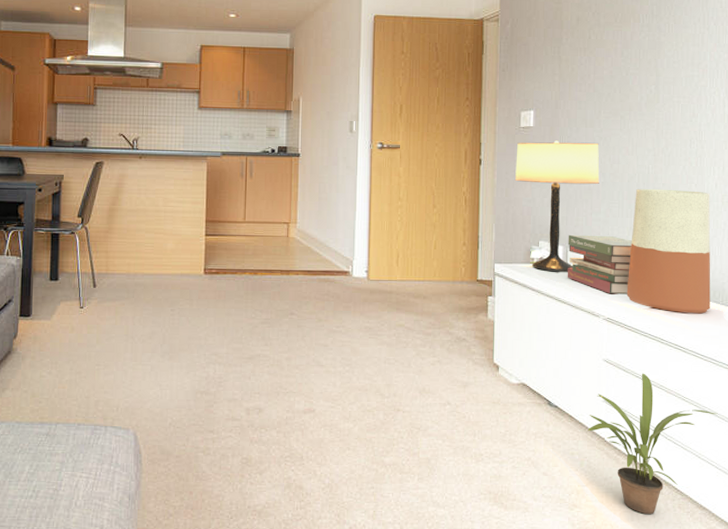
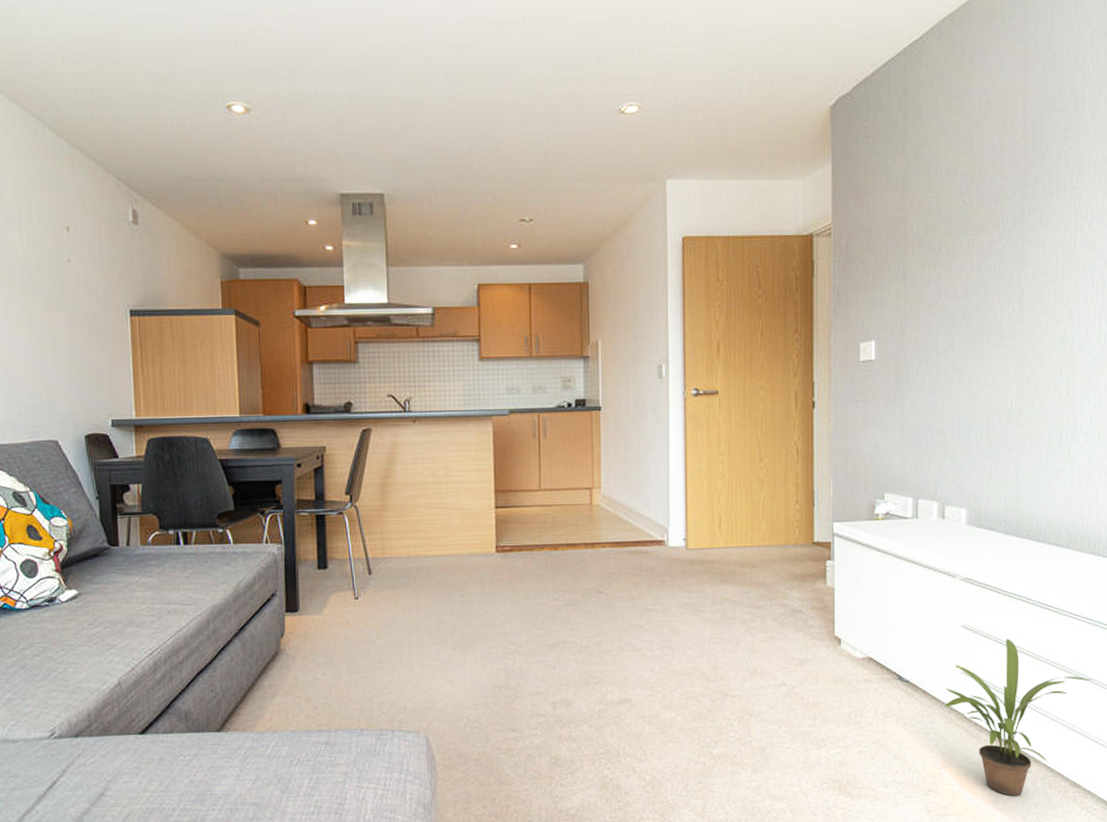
table lamp: present [515,140,600,272] -> none [855,374,954,529]
books: present [567,234,632,295] -> none [917,483,993,551]
vase: present [626,188,711,314] -> none [987,425,1085,568]

